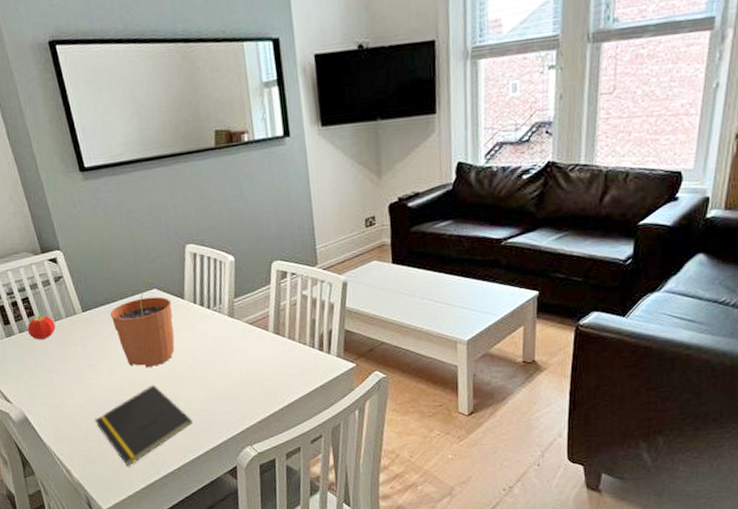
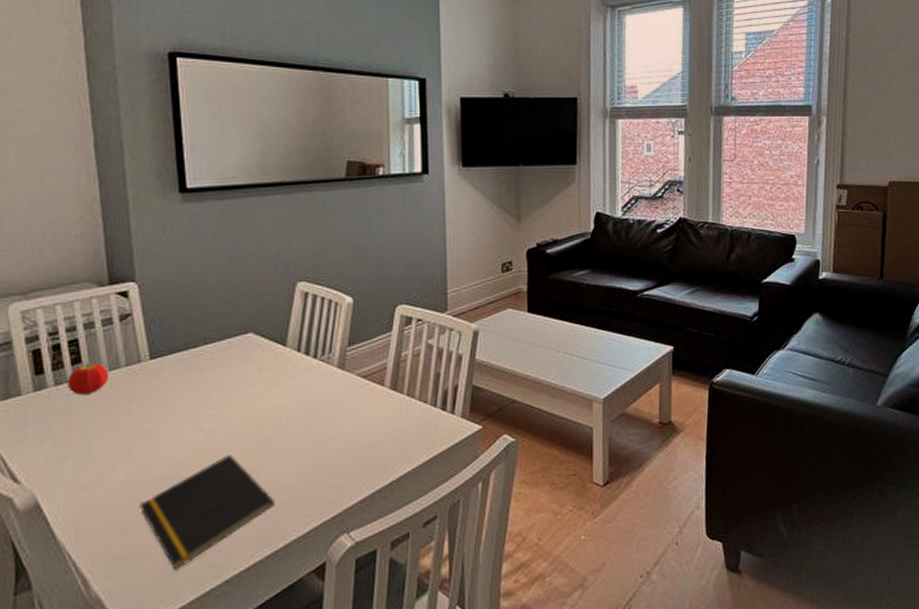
plant pot: present [109,279,175,368] -> none [186,321,270,433]

